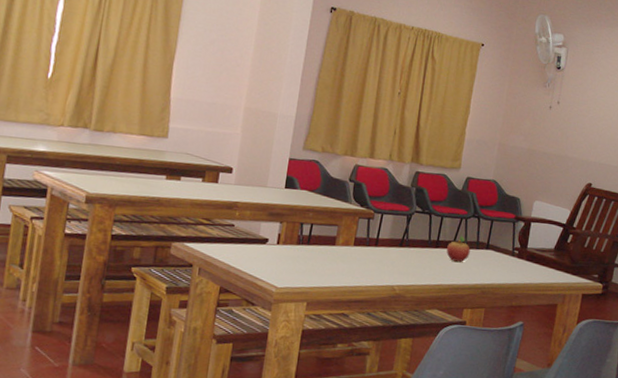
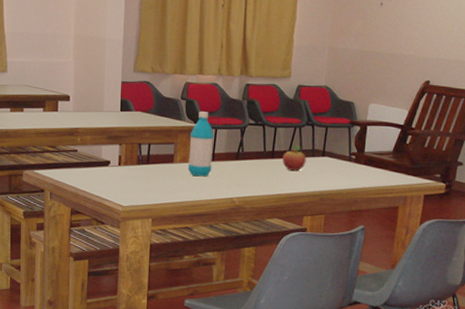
water bottle: none [349,195,380,262] -> present [187,112,214,177]

